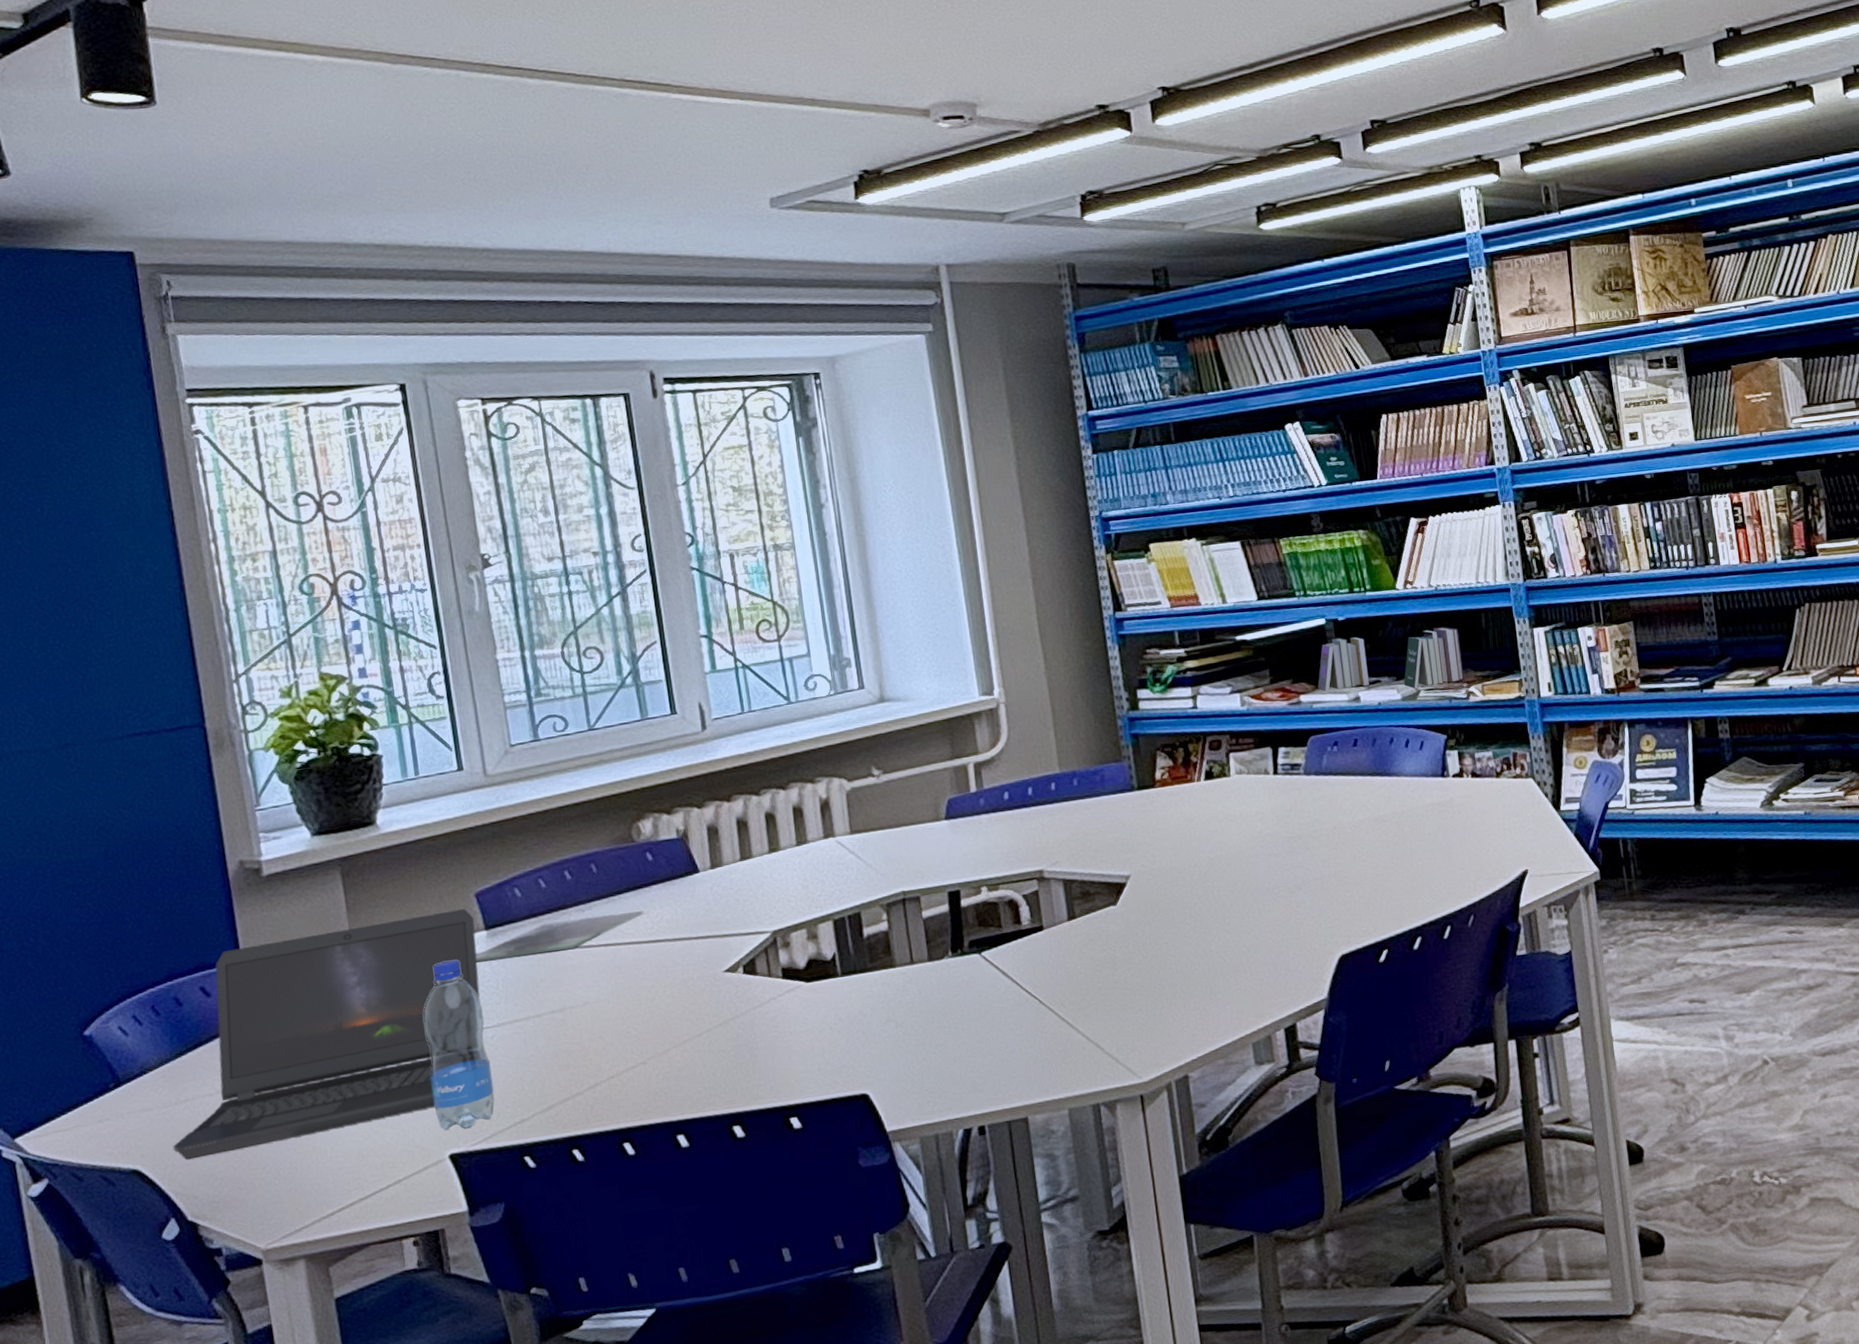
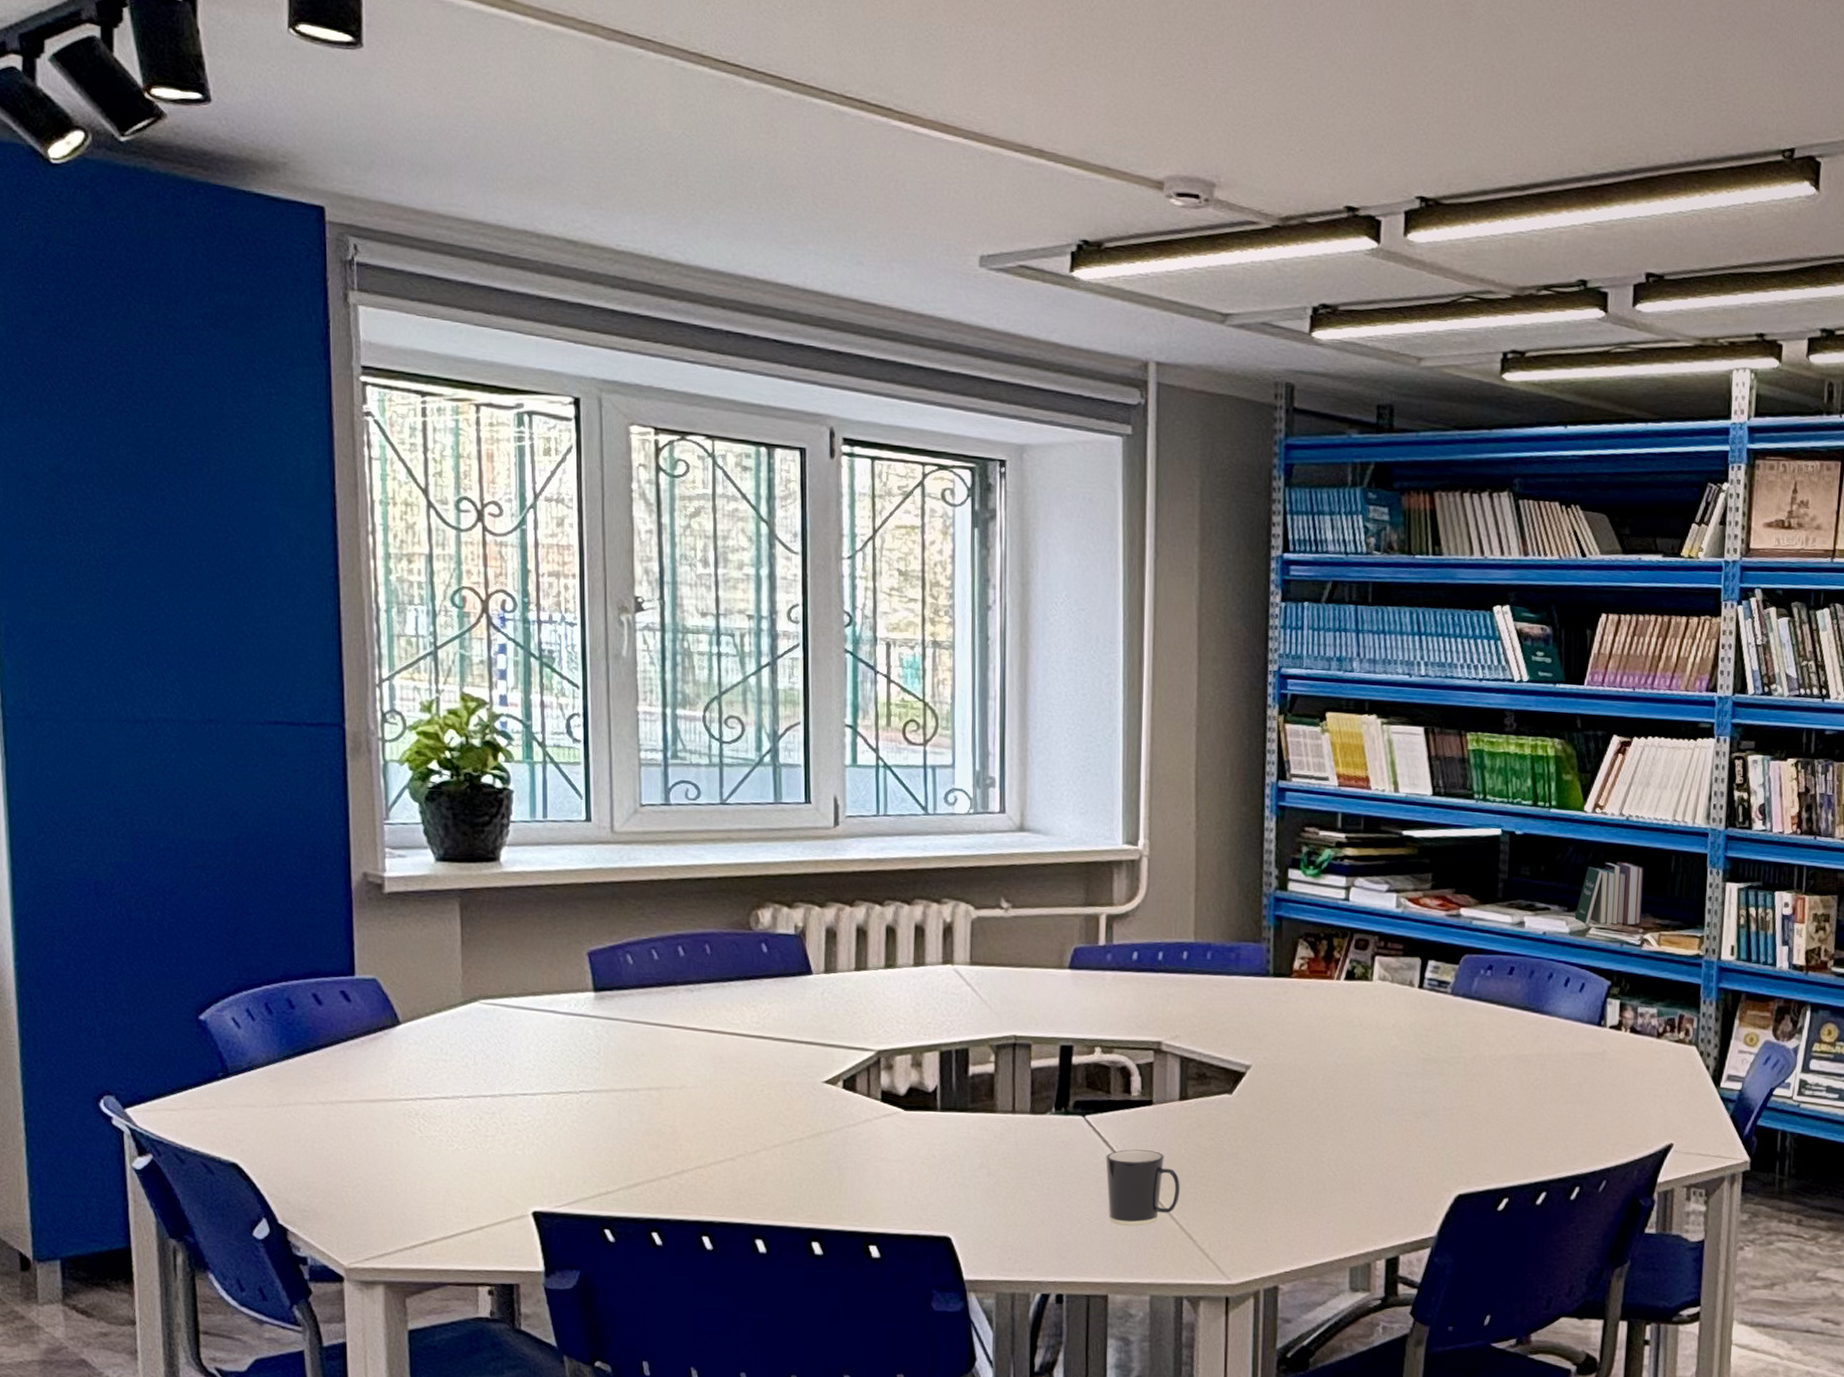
laptop computer: present [172,909,480,1160] -> none [271,961,585,1164]
bottle: present [423,959,495,1131] -> none [523,1015,583,1189]
magazine: present [475,911,644,961] -> none [581,996,752,1029]
mug: none [1006,972,1082,1049] -> present [1106,1149,1180,1226]
books: present [1318,637,1369,692] -> none [1481,852,1540,912]

